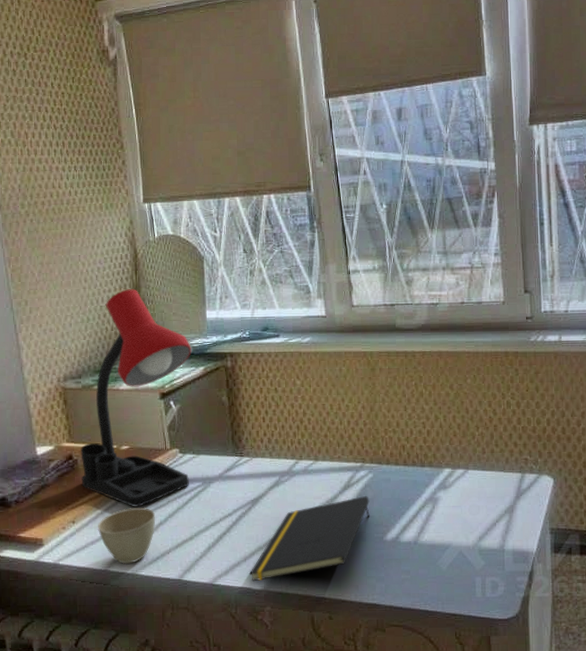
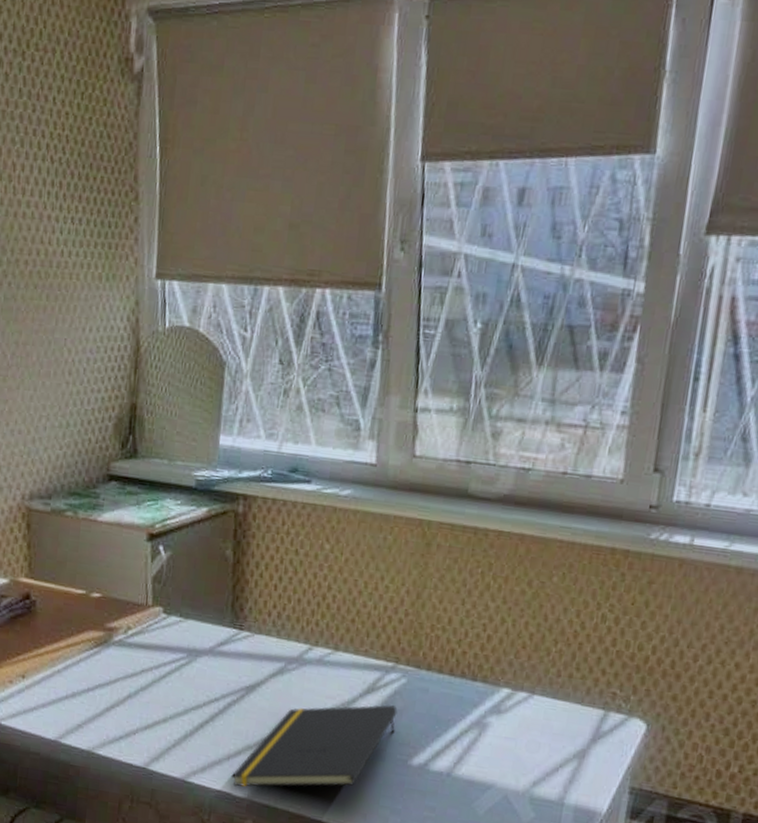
desk lamp: present [80,289,192,507] -> none [38,392,195,672]
cup: present [97,507,156,565] -> none [51,670,125,739]

